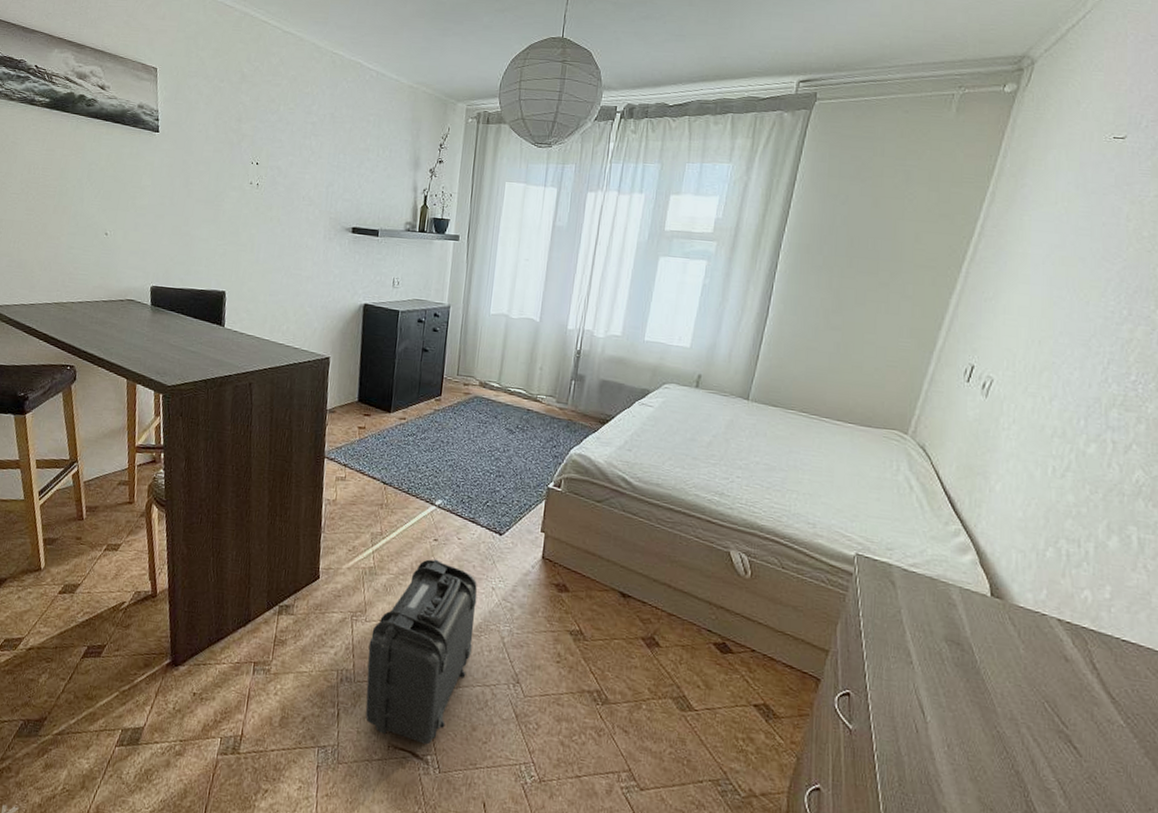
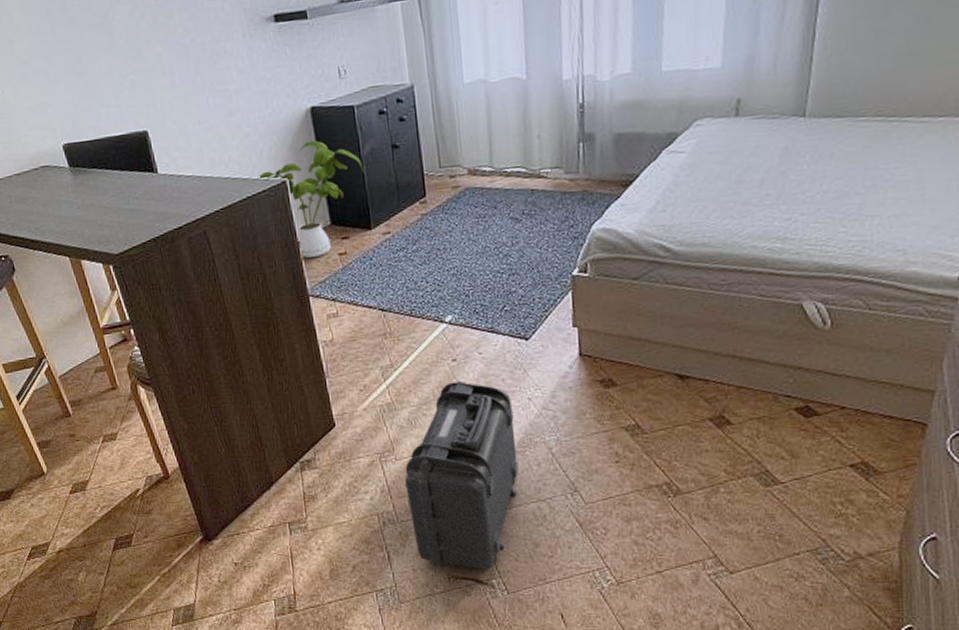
house plant: none [306,330,396,426] -> present [257,140,364,258]

